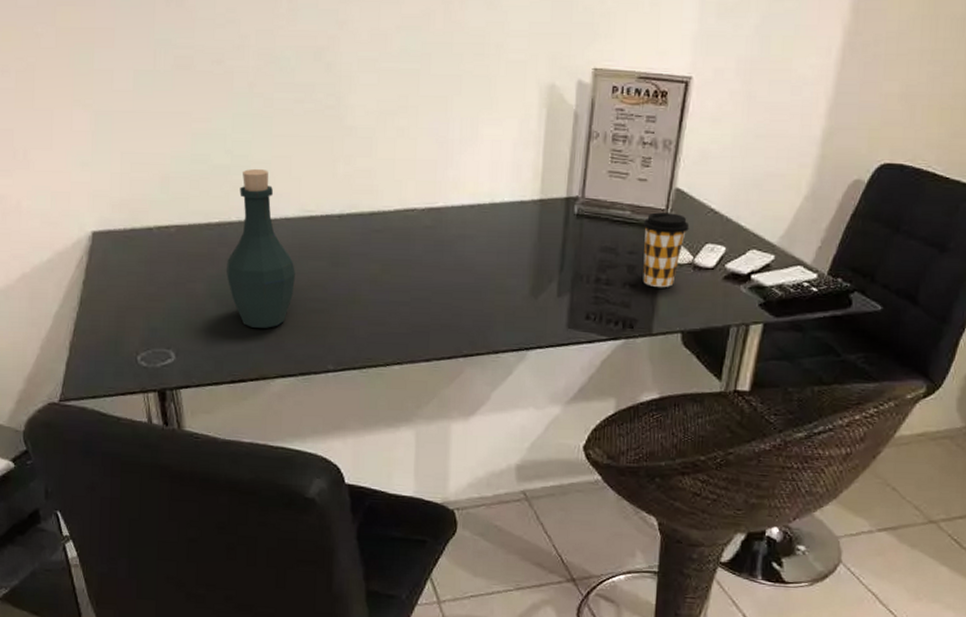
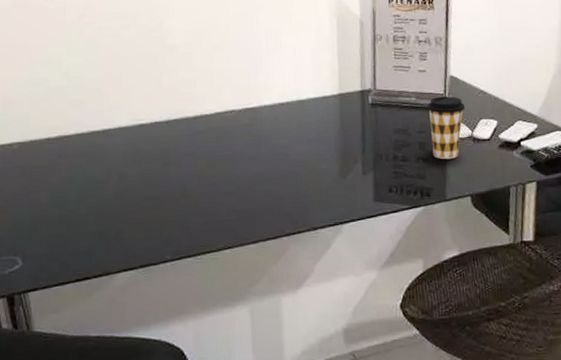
bottle: present [226,169,295,328] -> none [67,87,131,228]

